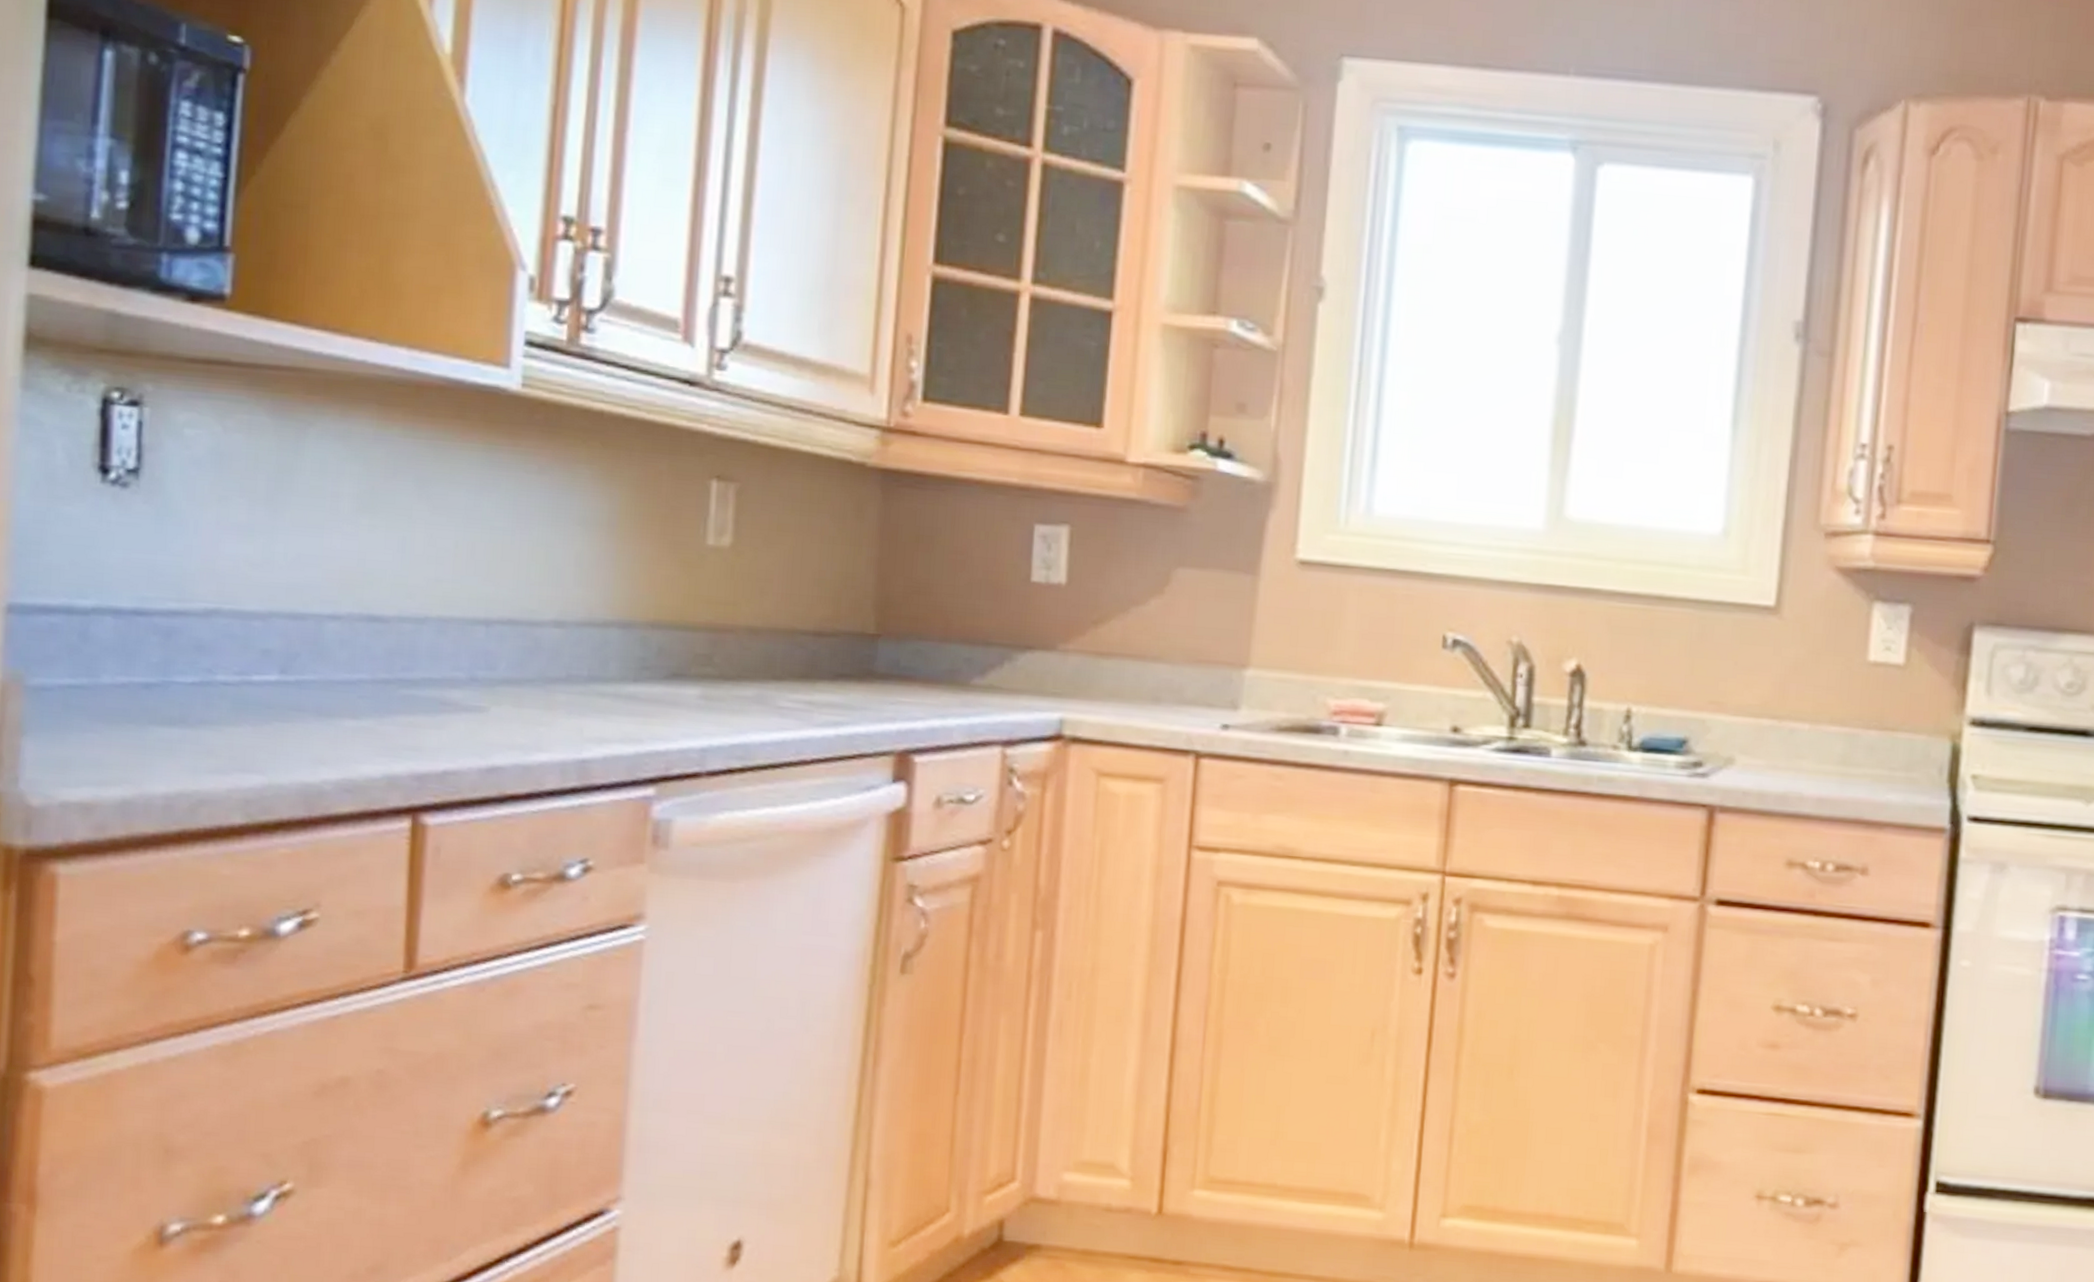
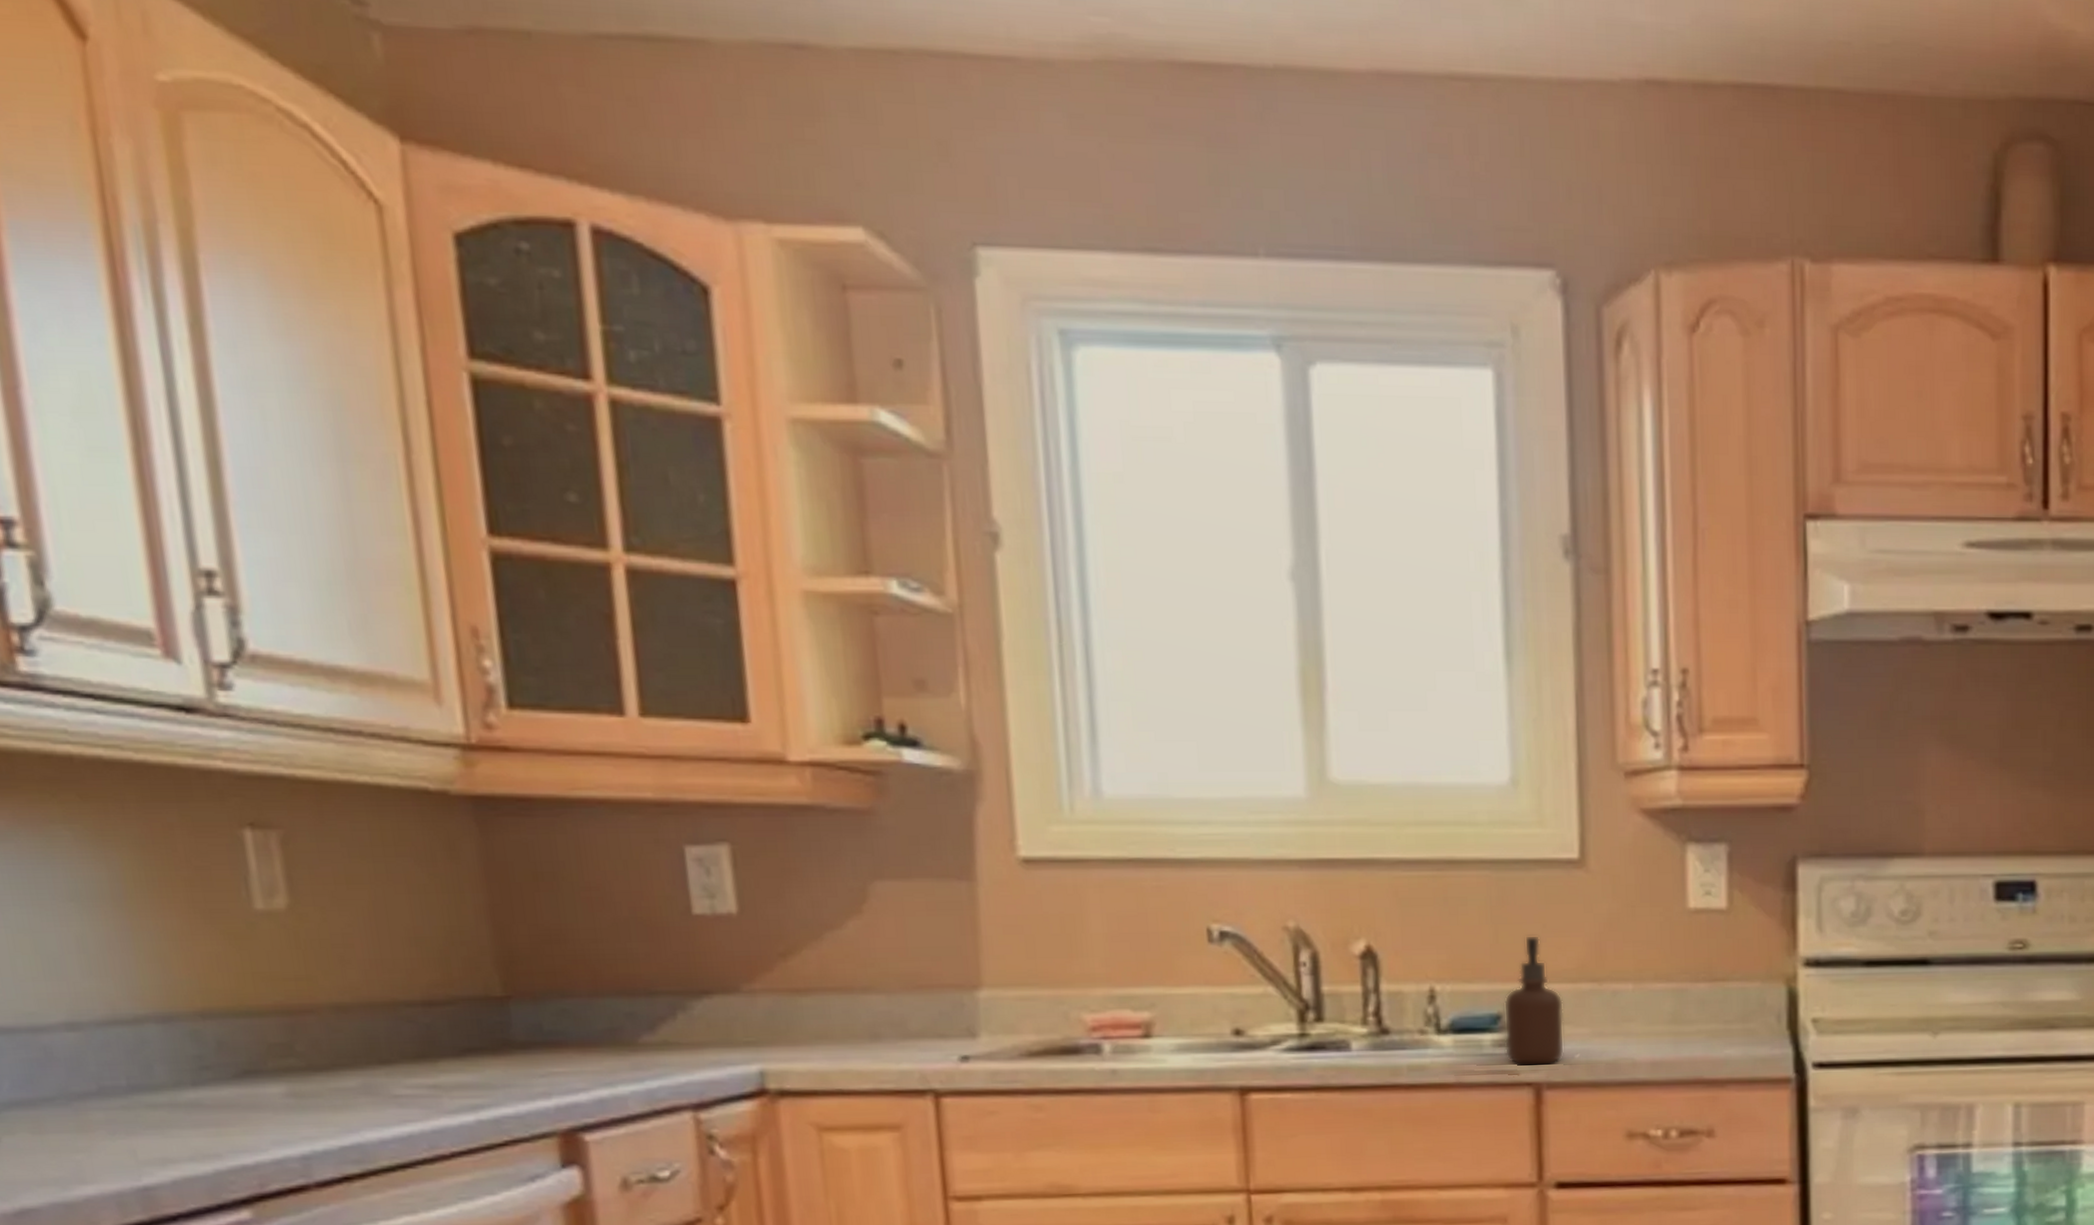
soap dispenser: none [1686,670,1745,791] -> present [1503,935,1565,1066]

